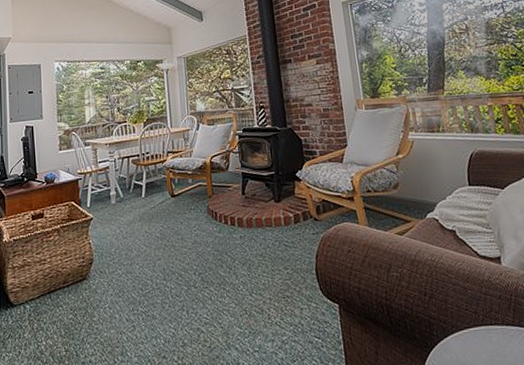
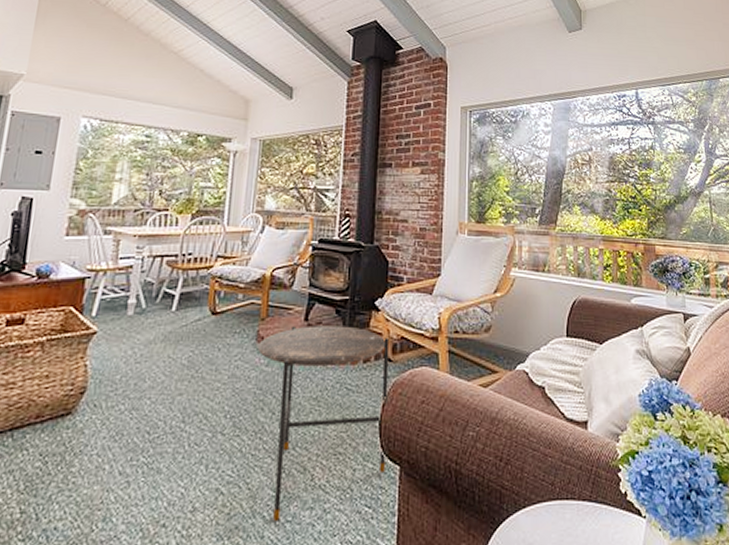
side table: none [210,195,327,351] -> present [258,325,390,521]

